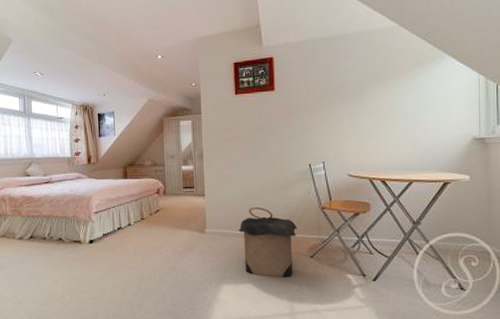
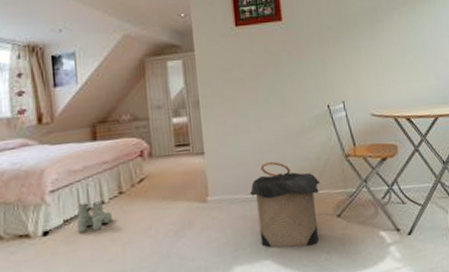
boots: none [111,223,135,245] -> present [76,201,112,235]

